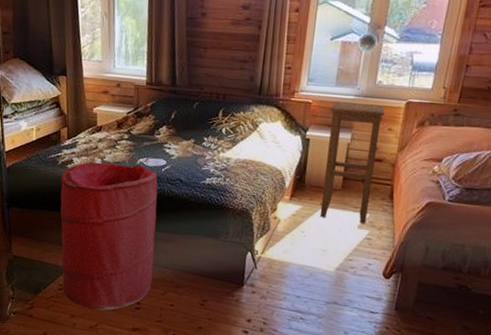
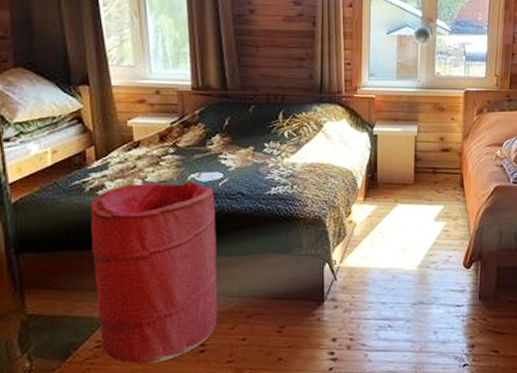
stool: present [320,102,385,223] -> none [394,95,446,215]

